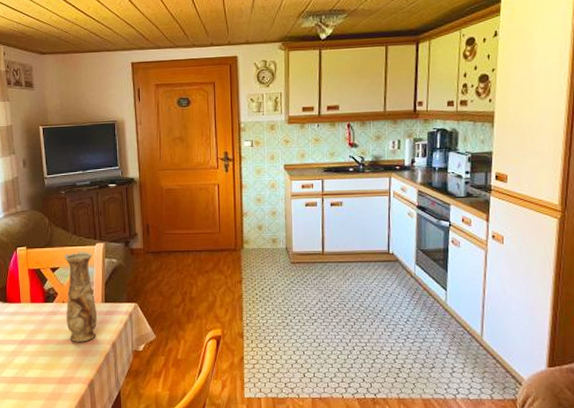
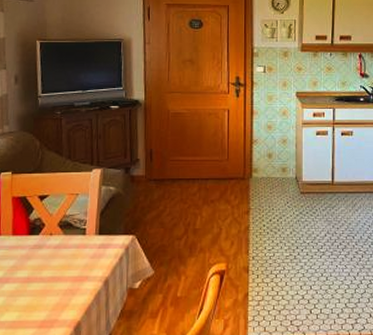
vase: present [63,251,97,342] -> none [53,177,89,279]

